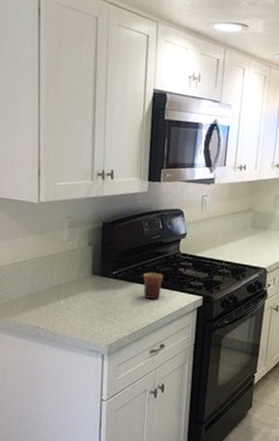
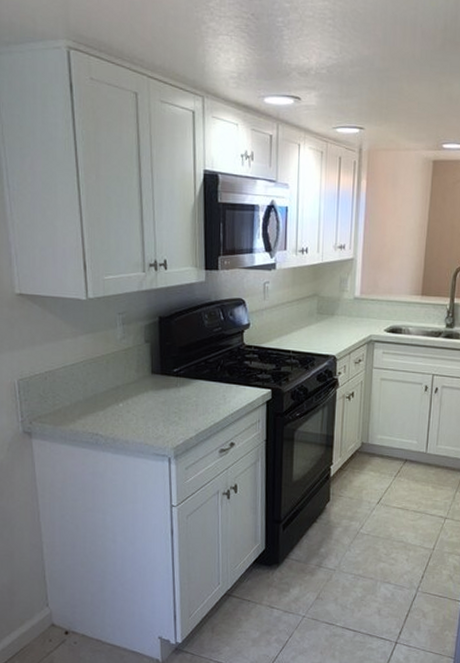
mug: present [143,272,163,299] -> none [206,368,228,395]

